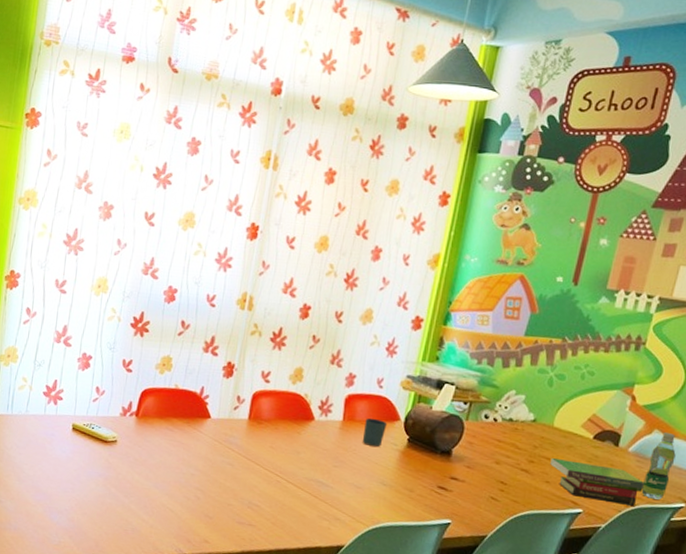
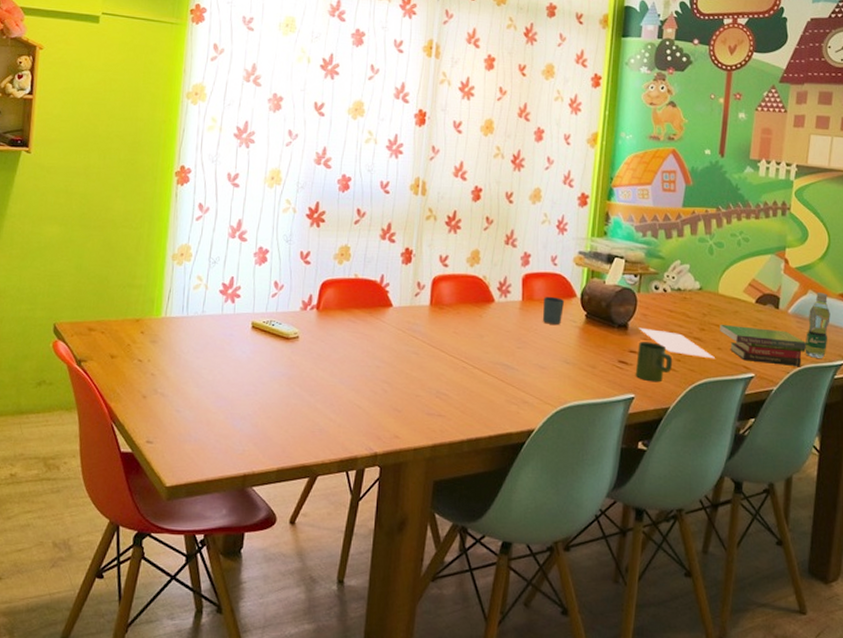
cup: none [454,469,496,510] -> present [635,341,673,382]
paper: none [463,455,541,492] -> present [639,327,715,359]

